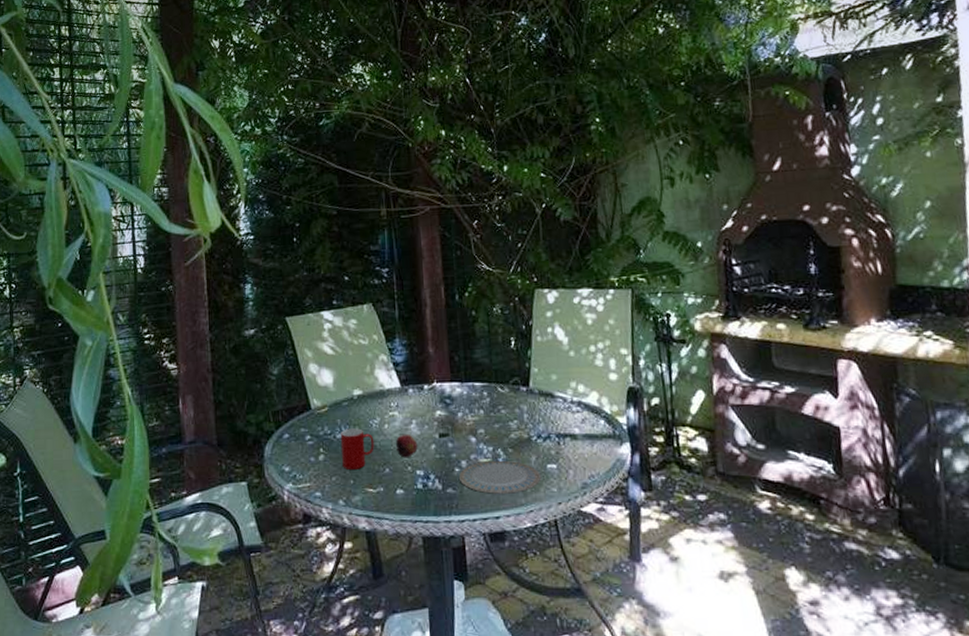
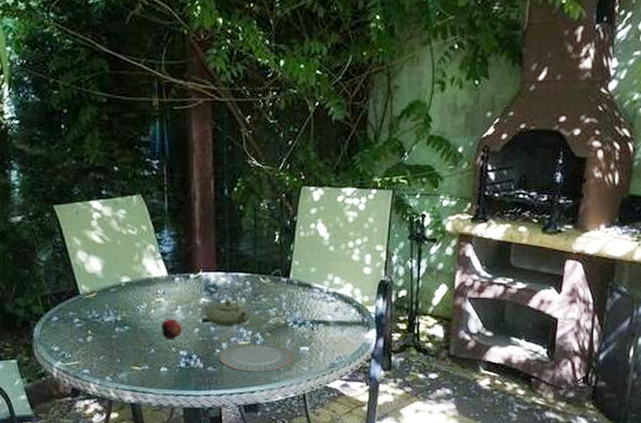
cup: present [340,428,374,471] -> none [108,313,141,351]
teapot: none [442,399,490,443] -> present [205,288,251,327]

